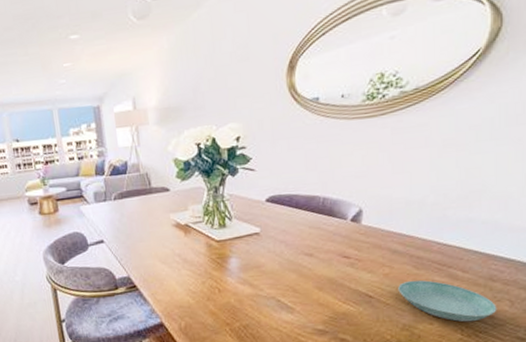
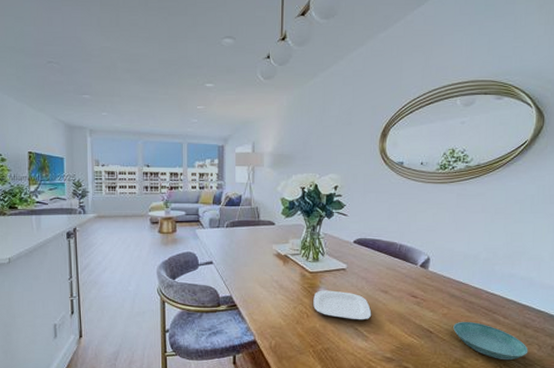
plate: none [224,259,296,291] -> present [313,290,372,321]

